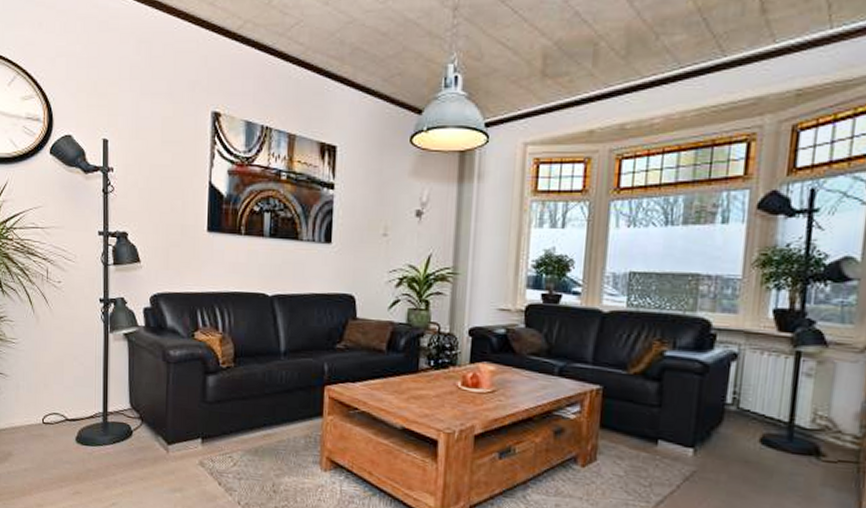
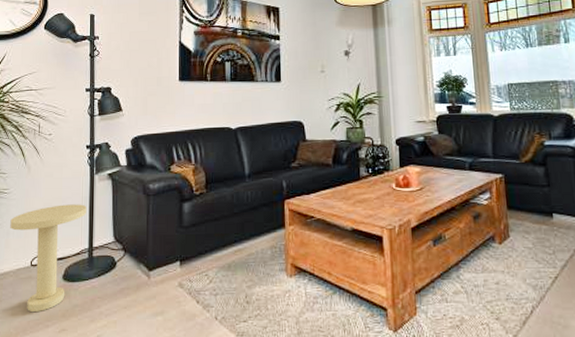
side table: none [20,362,100,471] -> present [10,204,86,313]

